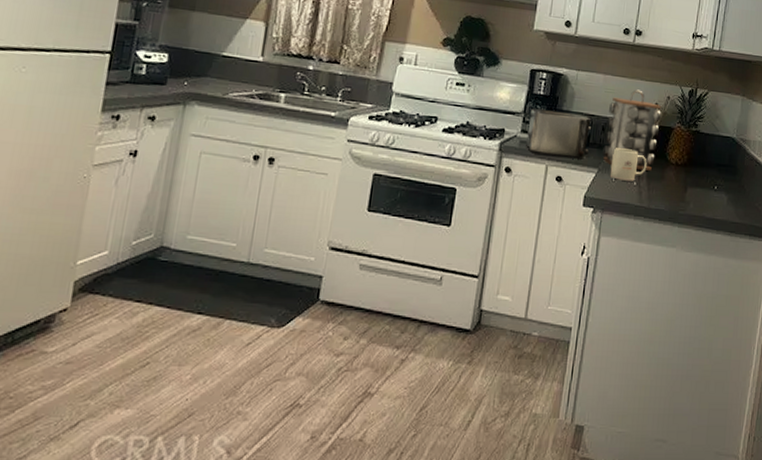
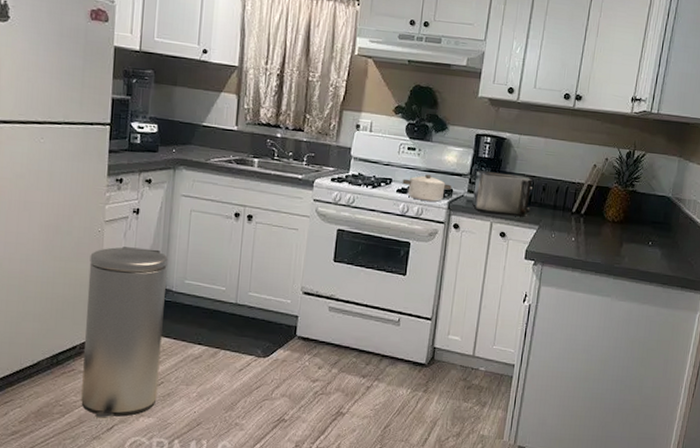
pedal bin: none [38,196,168,414] -> present [81,247,168,420]
cooking pot: none [449,112,504,143] -> present [402,174,452,202]
spice rack: present [602,89,661,171] -> none [543,152,599,228]
mug: present [609,147,647,181] -> none [549,205,585,237]

